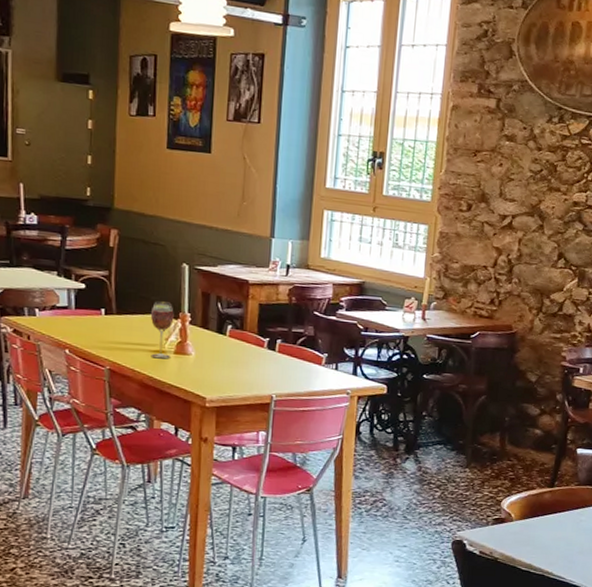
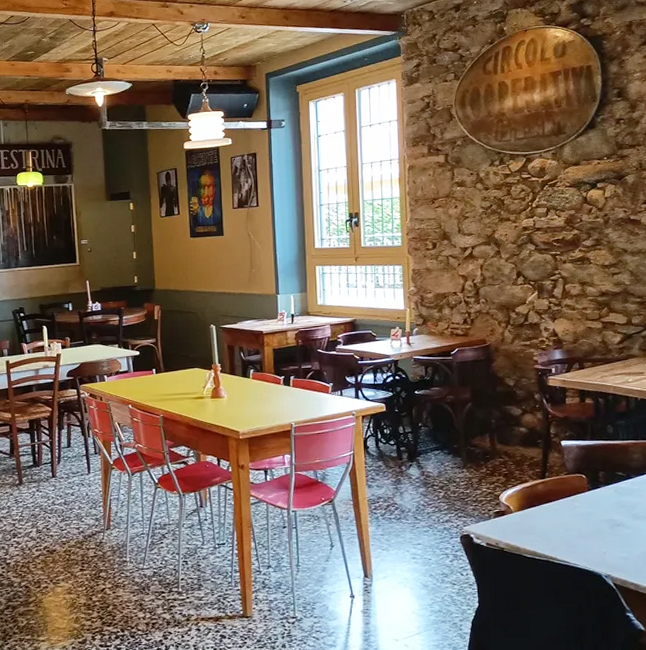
wineglass: present [150,300,174,359] -> none [190,356,208,404]

